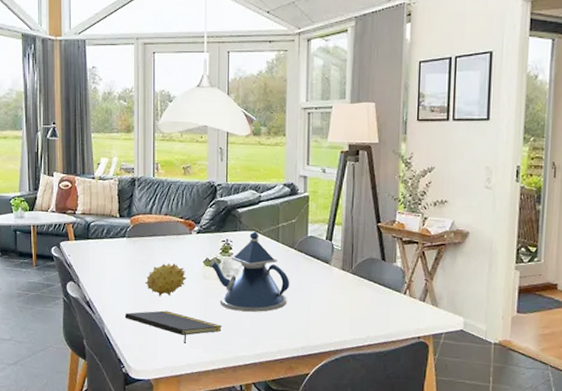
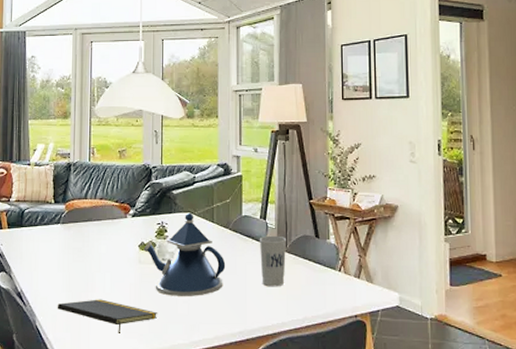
fruit: present [144,263,186,296] -> none [78,249,121,284]
cup: none [324,256,352,307] -> present [259,235,286,287]

